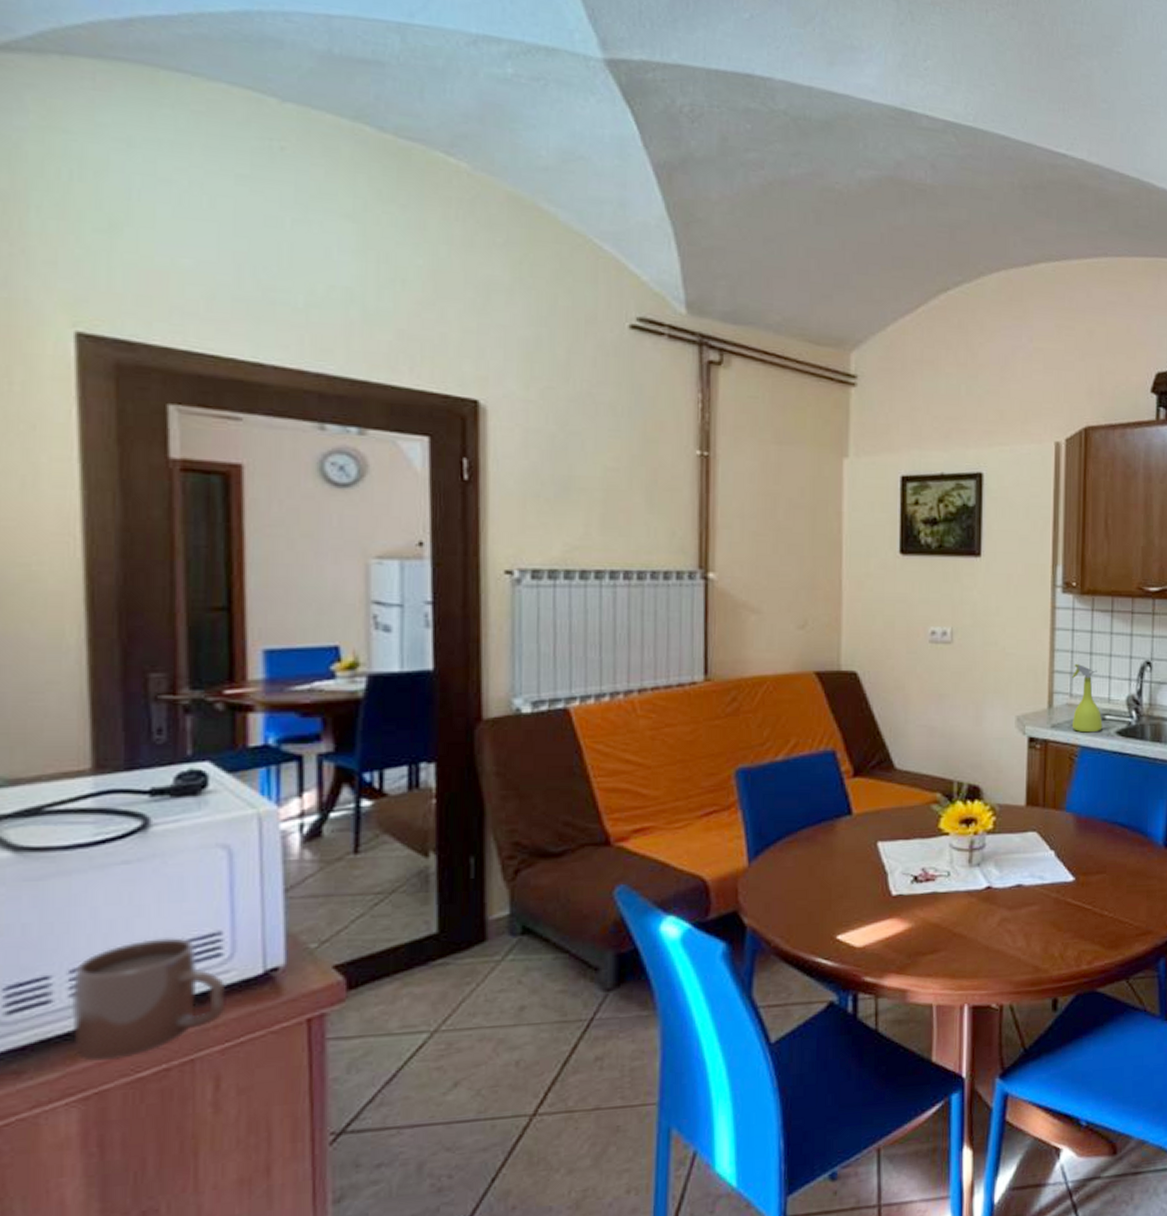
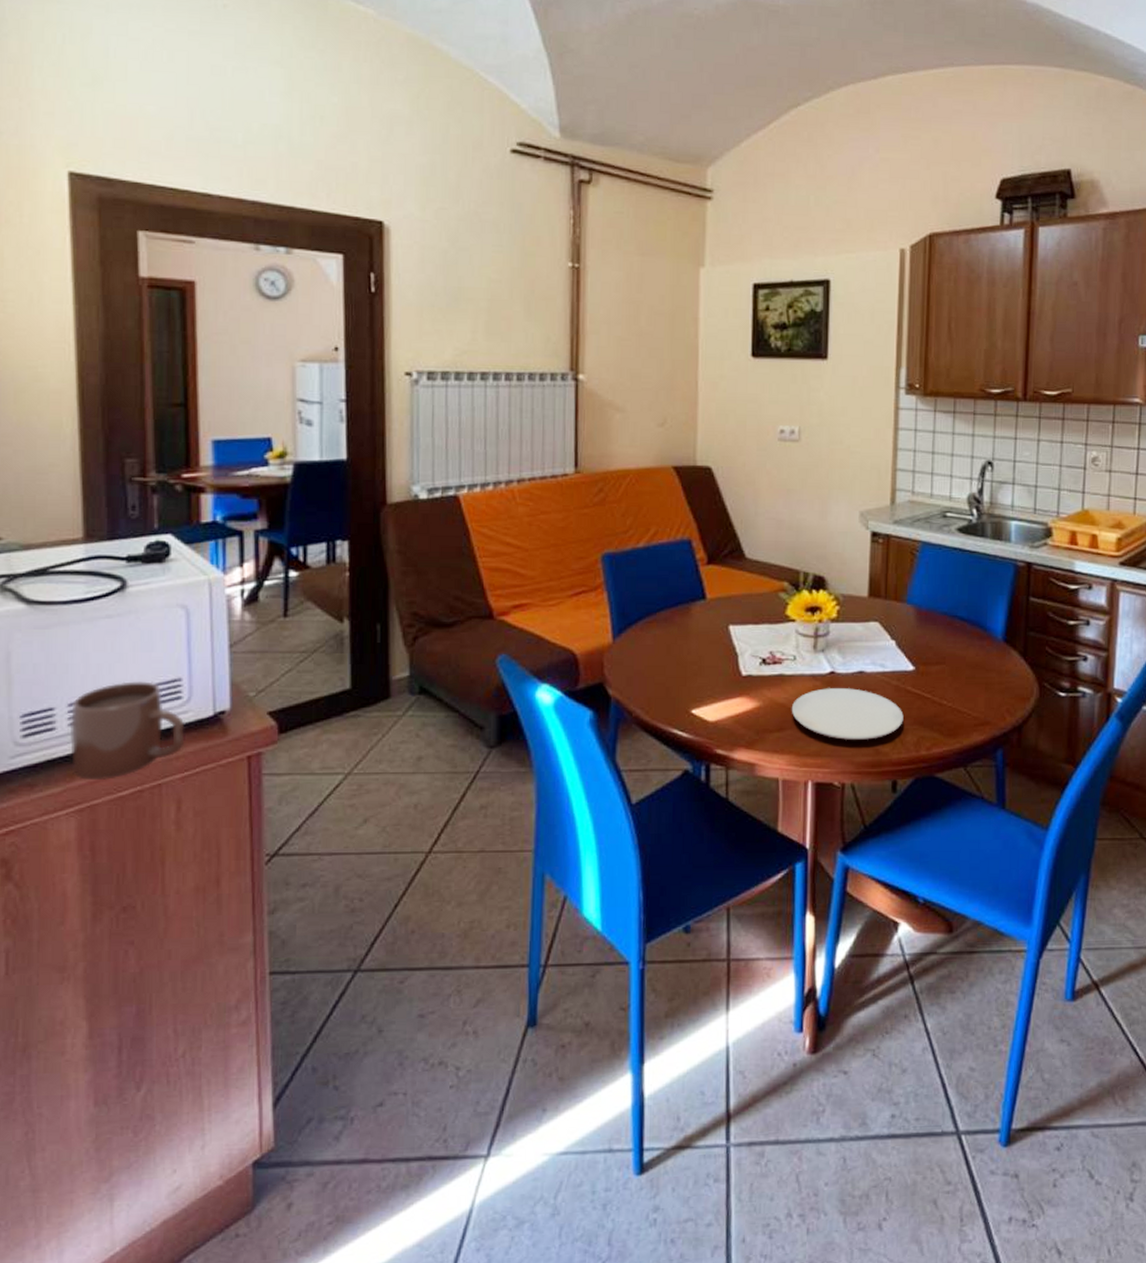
plate: none [945,903,1064,959] -> present [791,688,904,741]
spray bottle: present [1071,663,1103,733] -> none [913,462,944,529]

